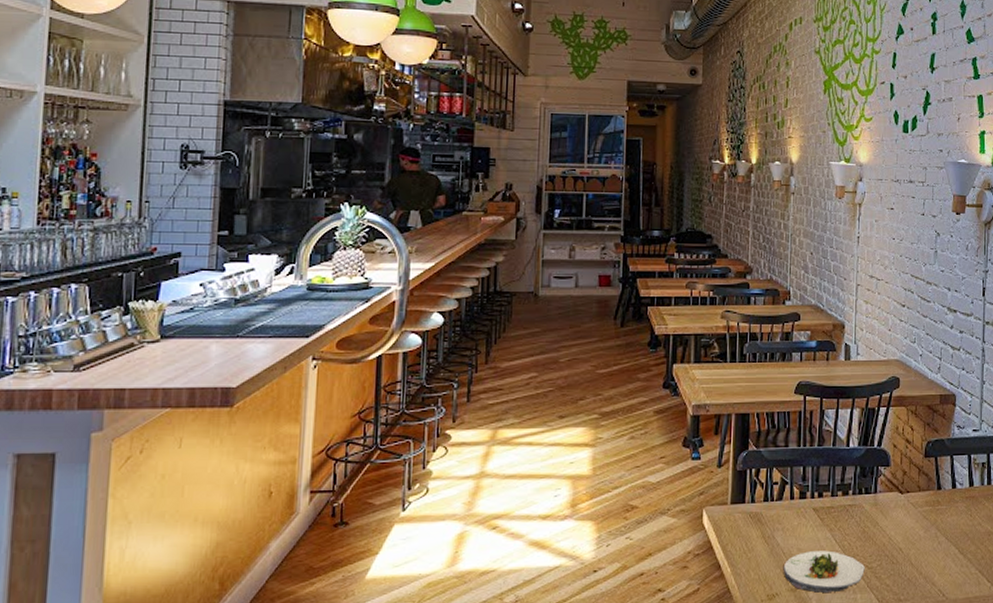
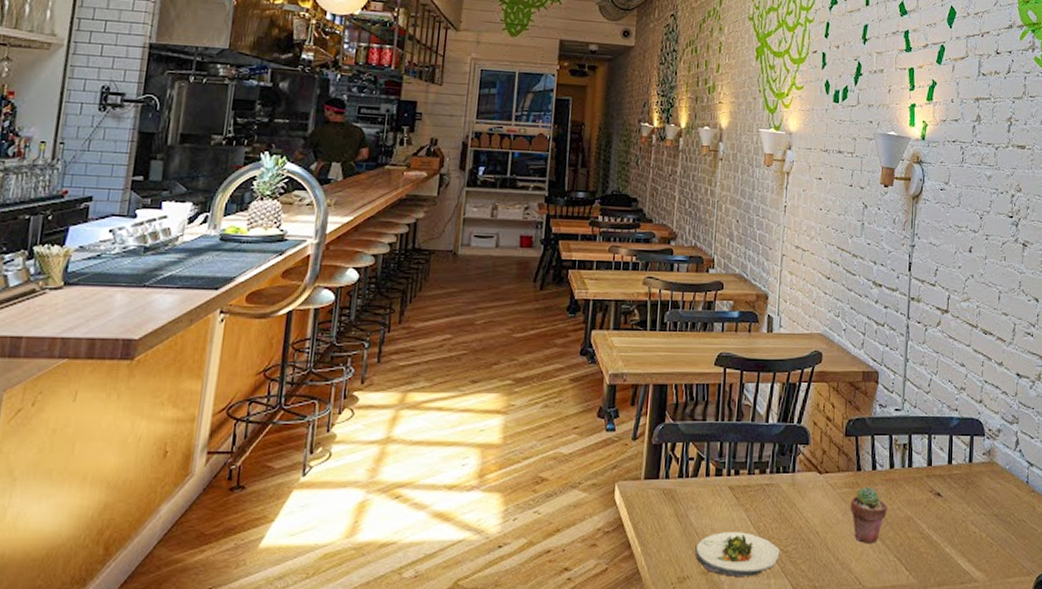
potted succulent: none [932,504,968,558] -> present [851,486,887,543]

